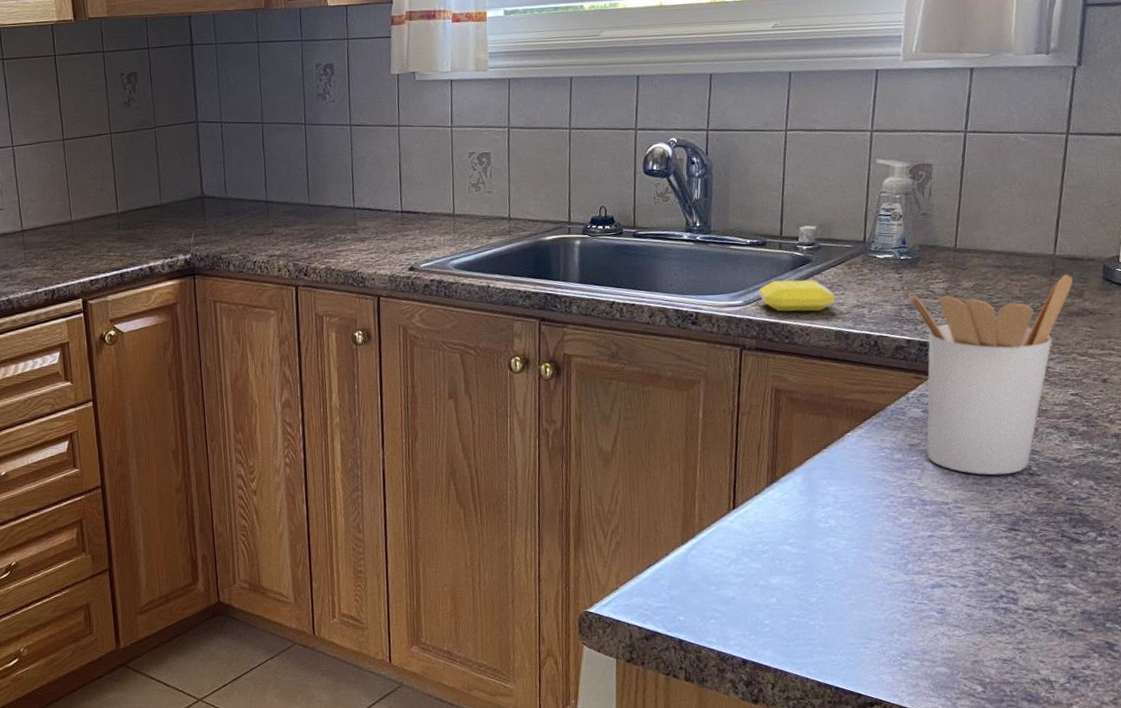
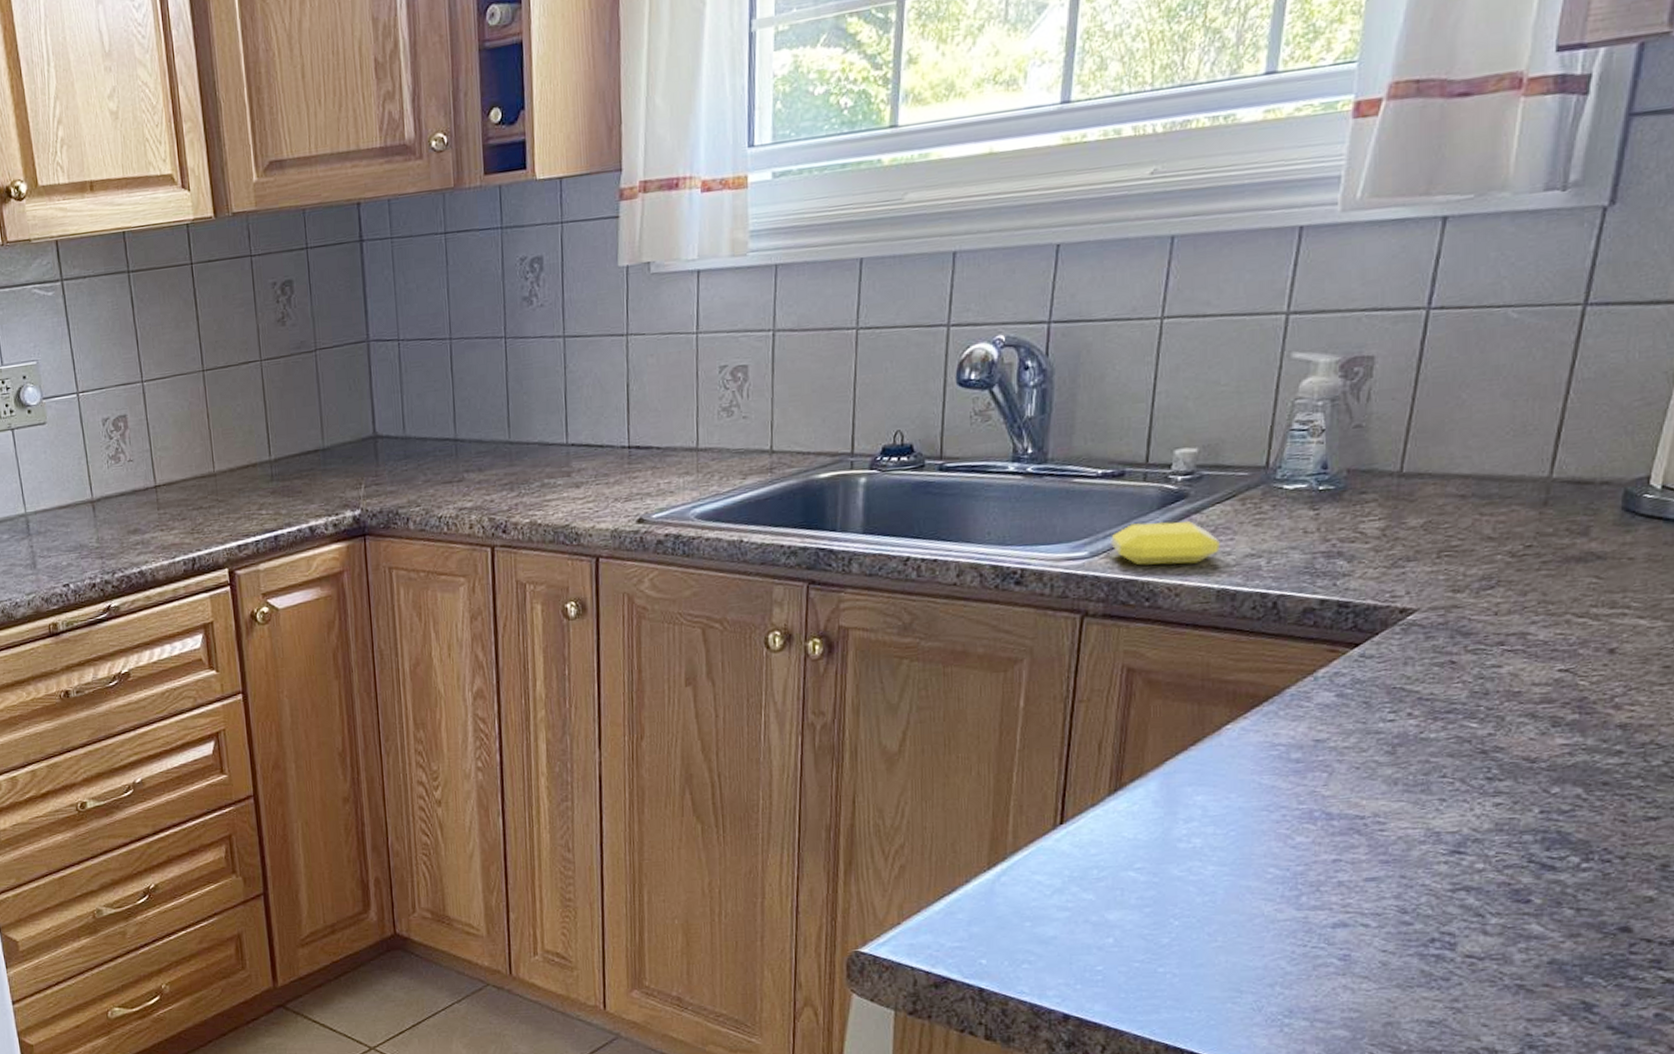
utensil holder: present [908,274,1073,475] -> none [1326,504,1575,781]

